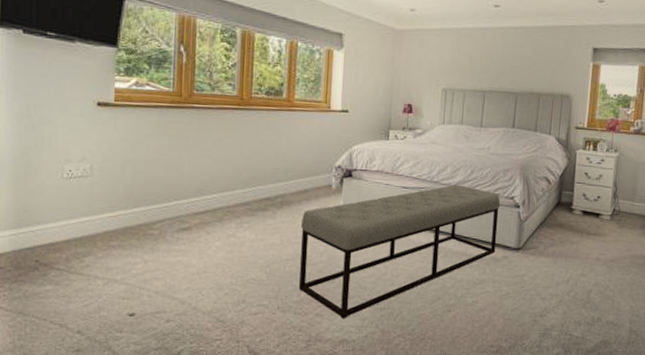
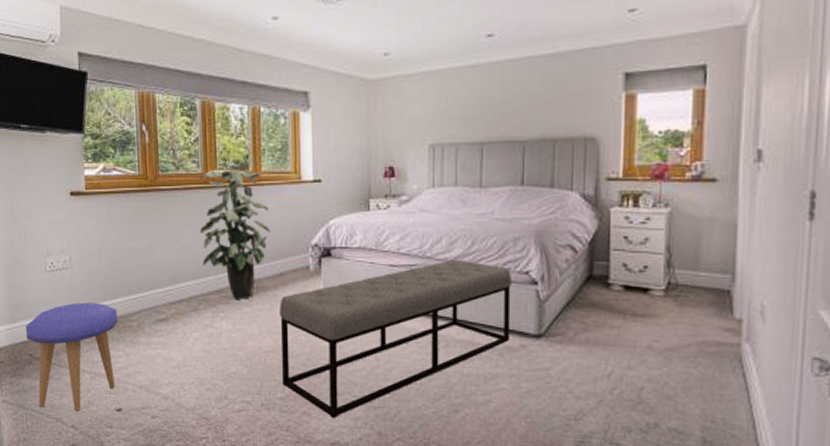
stool: none [33,210,138,317] -> present [26,302,117,411]
indoor plant: none [231,87,299,212] -> present [200,161,271,299]

